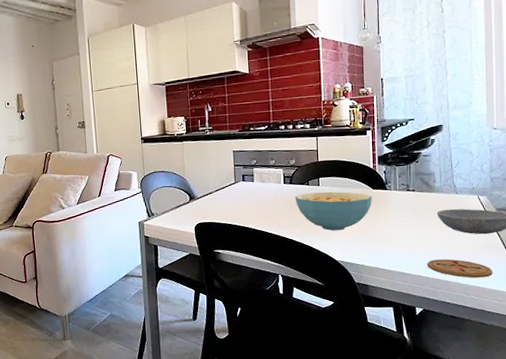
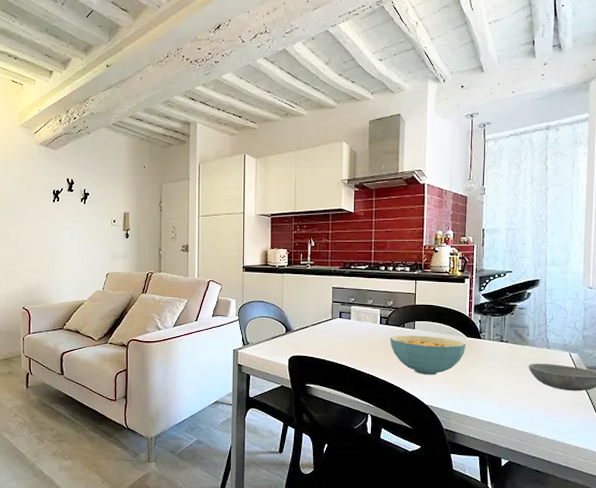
coaster: present [427,259,493,278] -> none [515,412,580,435]

